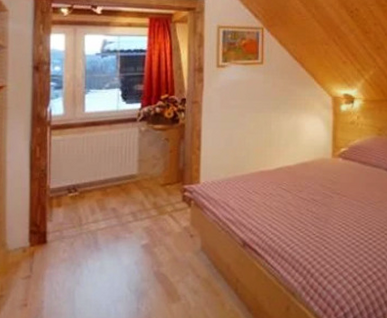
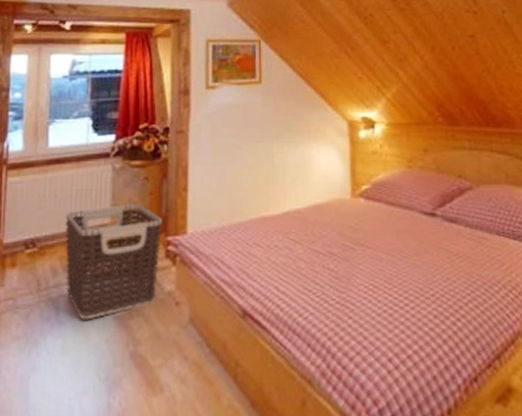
clothes hamper: none [101,159,181,248] -> present [65,203,163,320]

